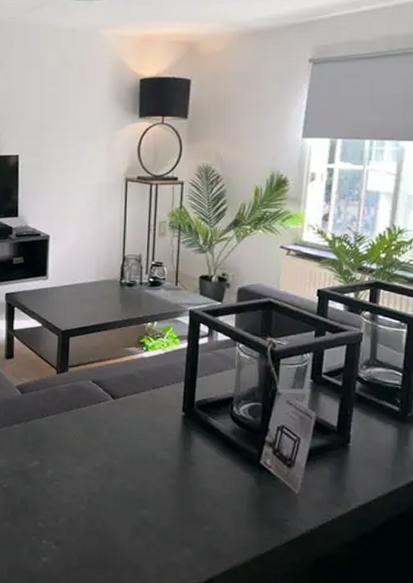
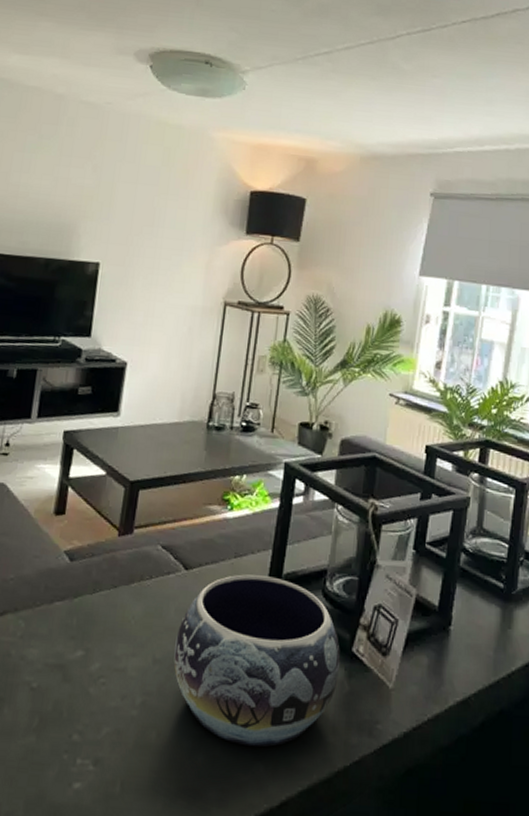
decorative bowl: none [110,402,251,537] -> present [173,574,341,748]

